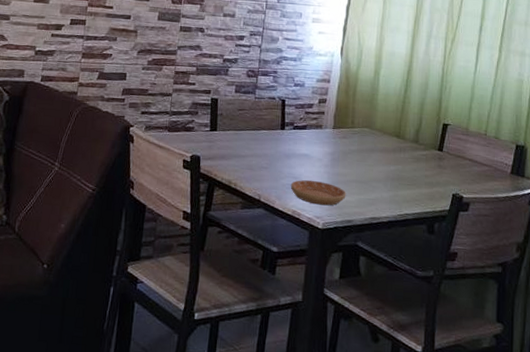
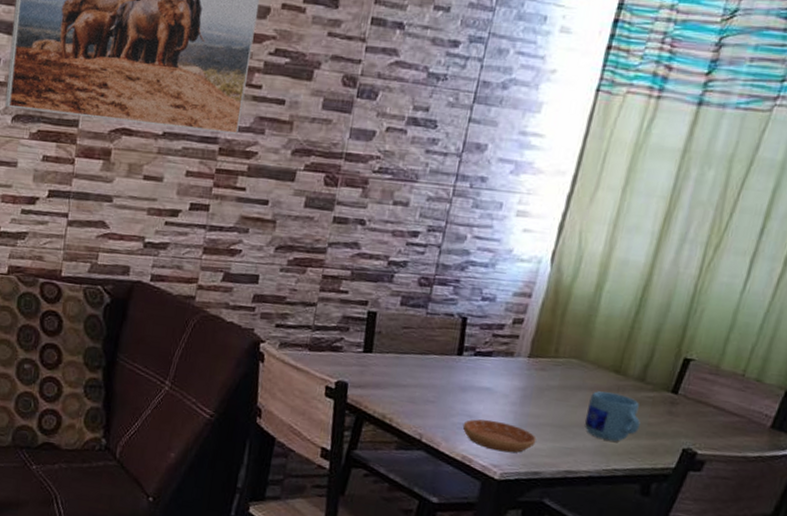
mug: none [379,152,420,192] -> present [584,391,641,442]

